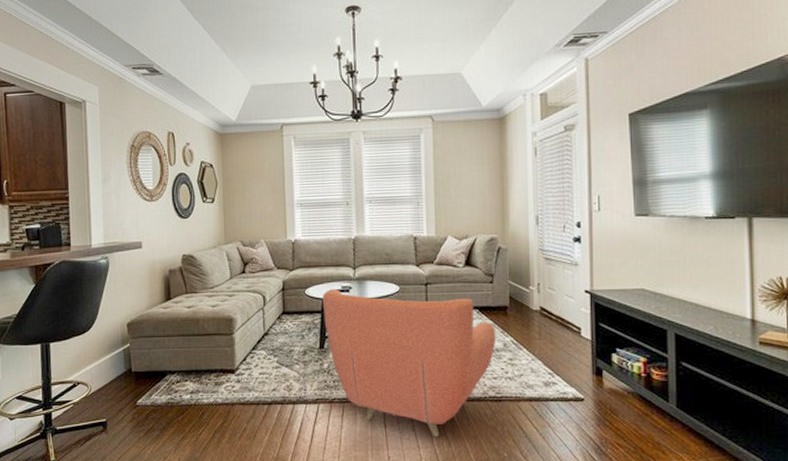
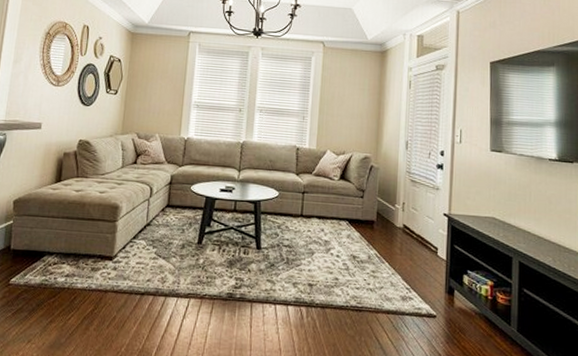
armchair: present [322,289,497,436] -> none [205,188,362,341]

